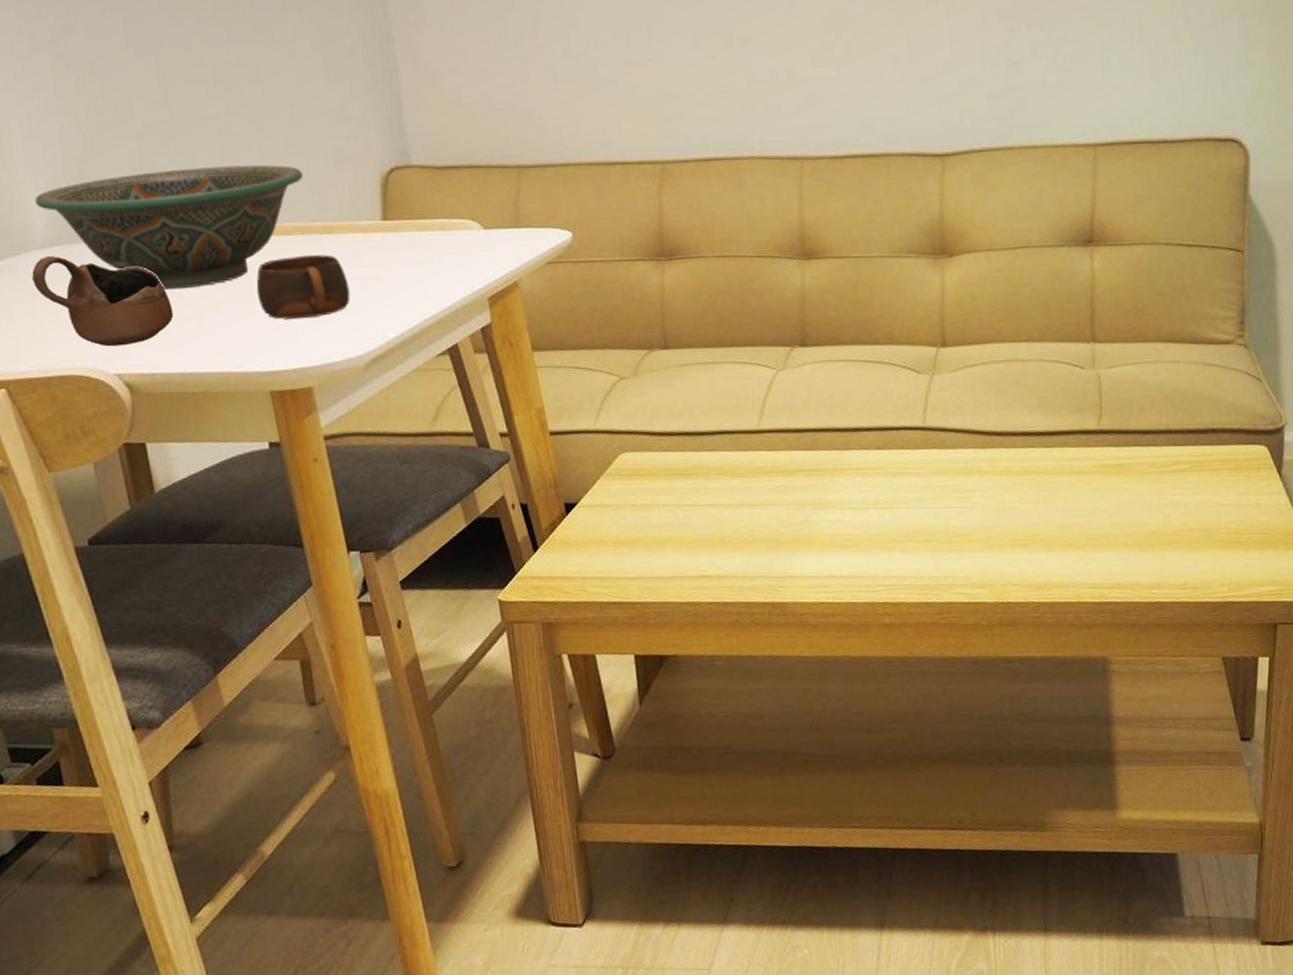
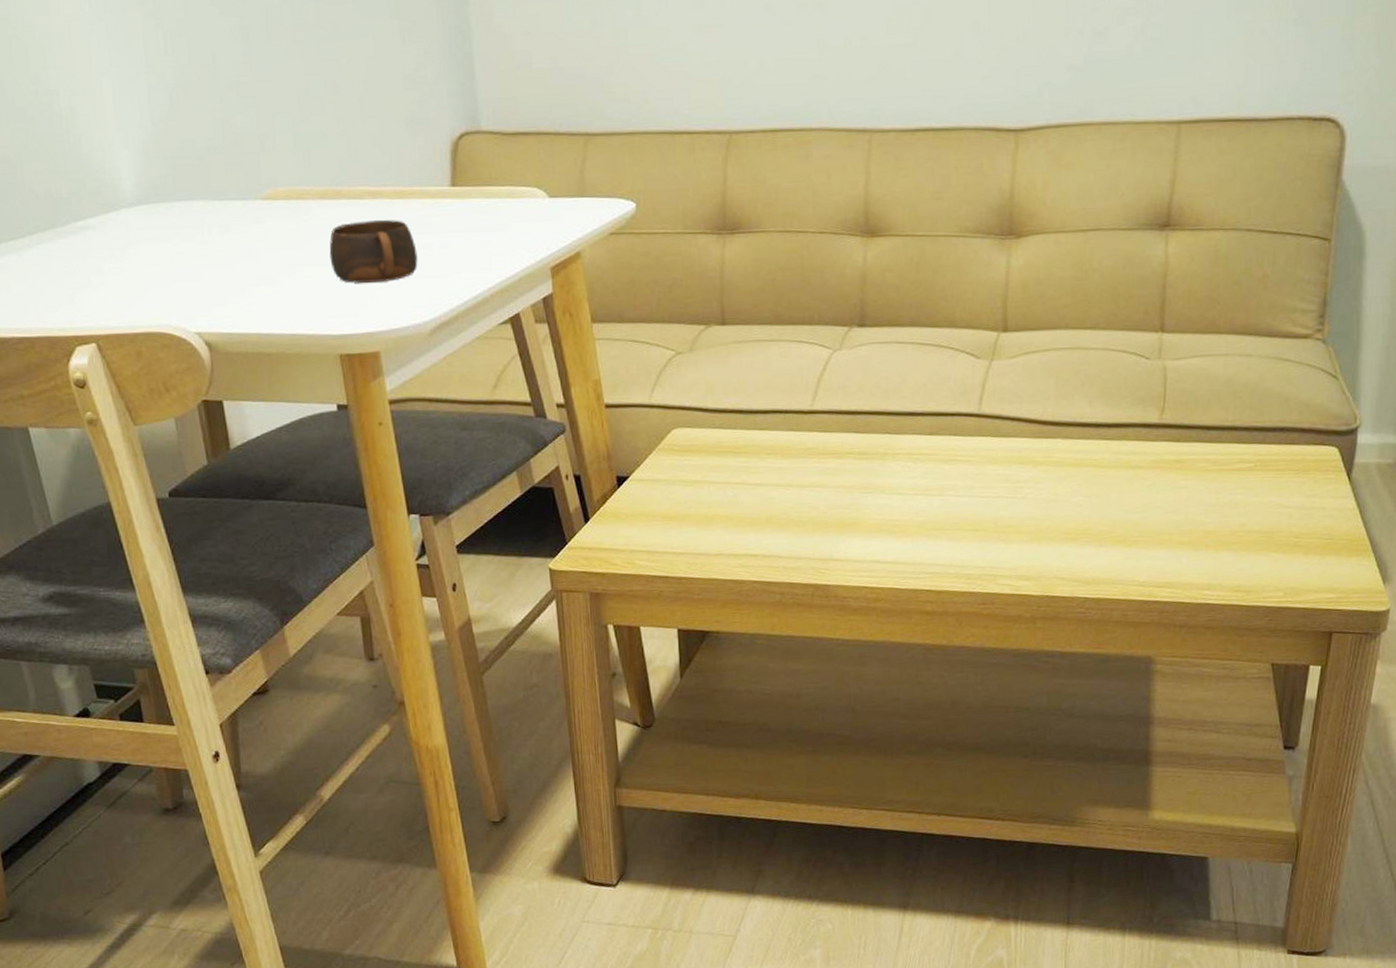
cup: present [32,256,174,347] -> none [121,214,251,306]
decorative bowl: present [35,165,303,289] -> none [124,127,377,250]

